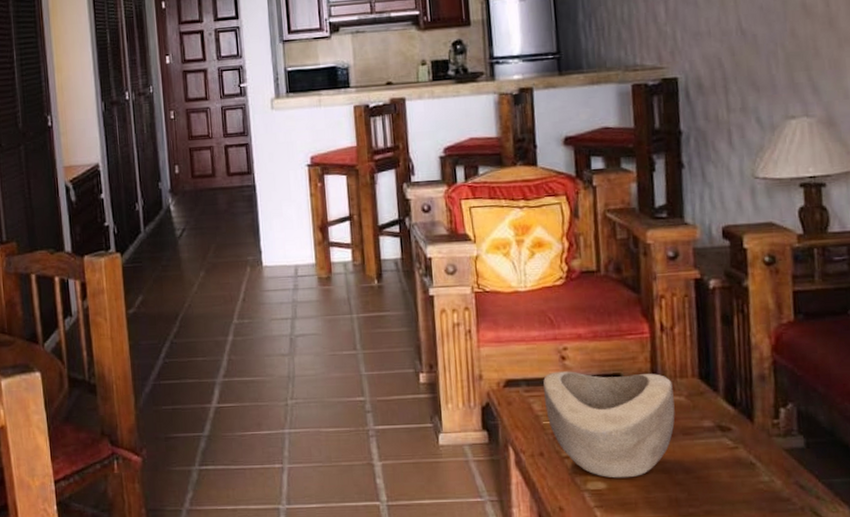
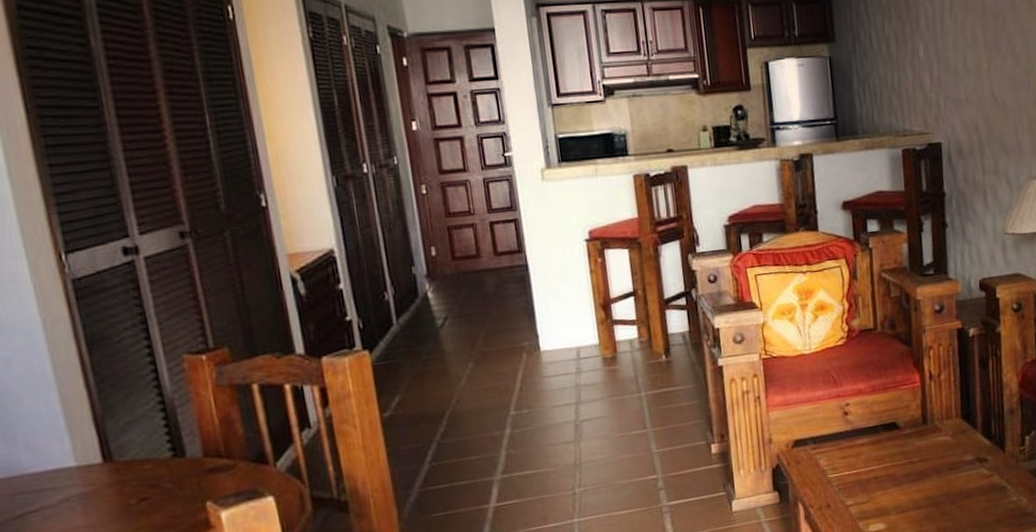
decorative bowl: present [543,371,675,478] -> none [828,418,943,518]

